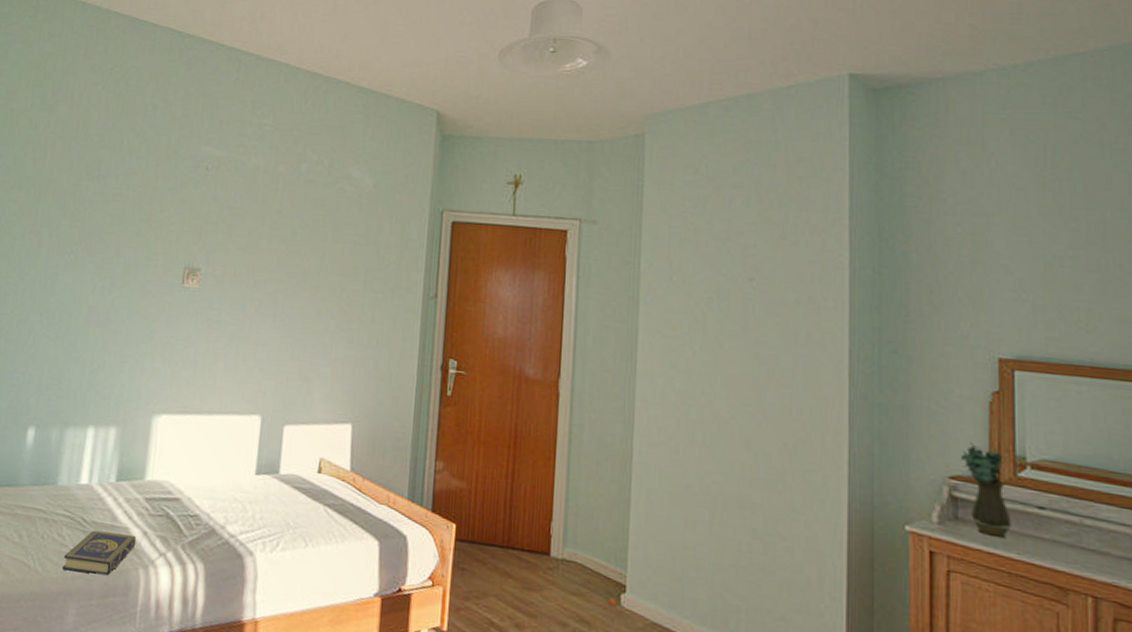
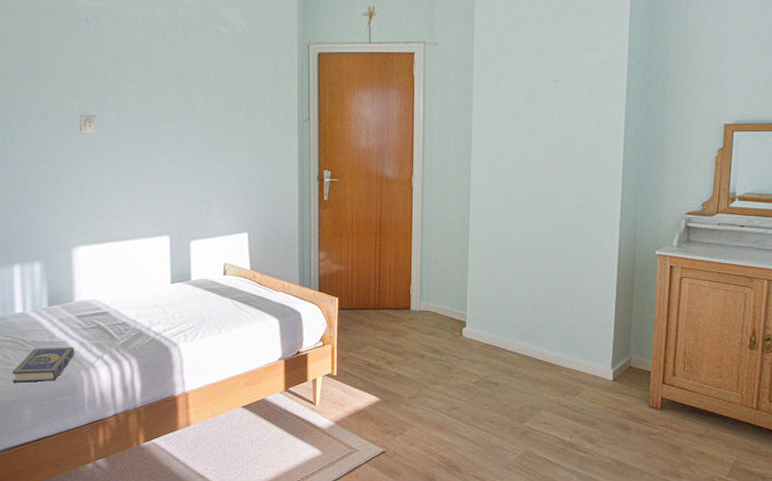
vase: present [961,442,1012,538] -> none [695,187,723,250]

